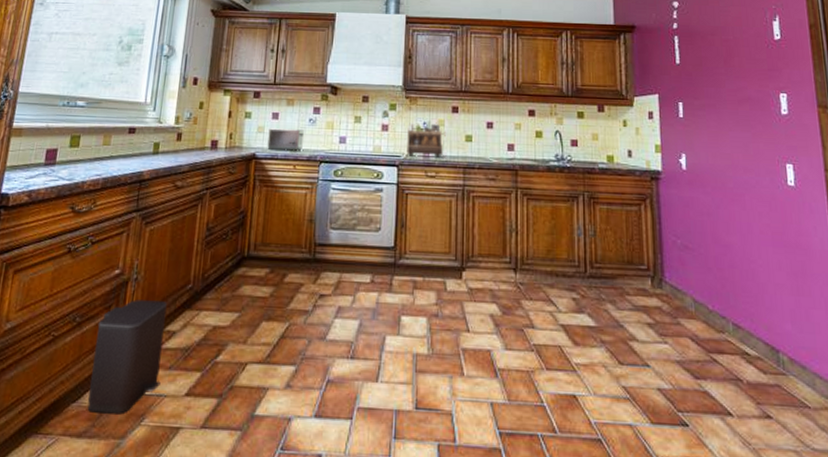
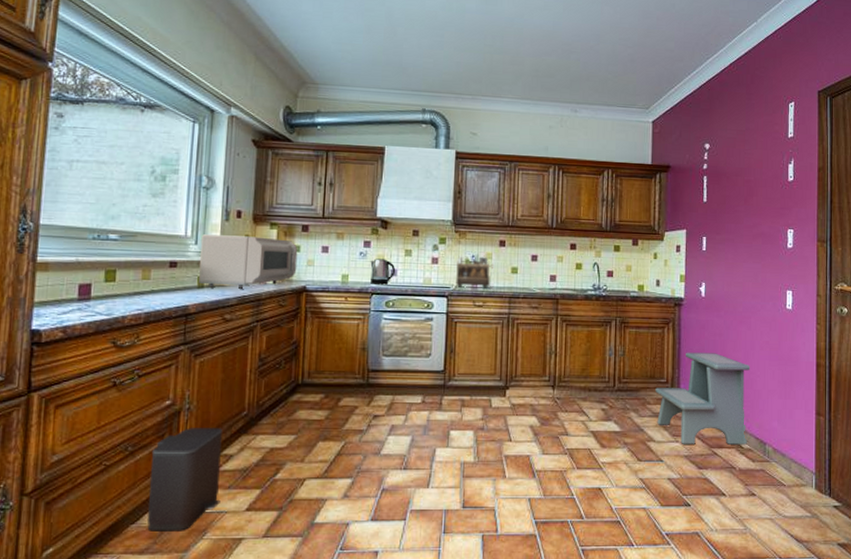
microwave: none [154,101,249,155] -> present [199,234,298,289]
toaster: present [267,127,305,152] -> none [318,260,356,285]
kettle: none [318,124,345,153] -> present [369,257,396,285]
step stool: none [635,234,755,351] -> present [655,352,751,445]

